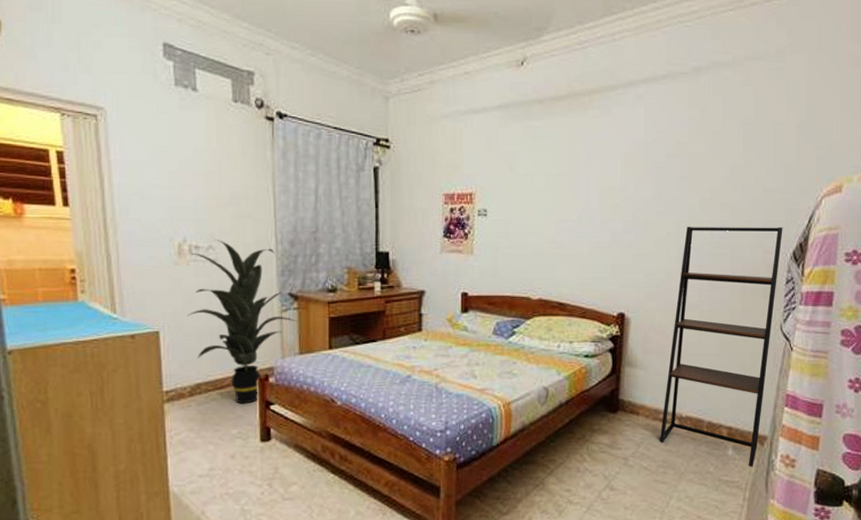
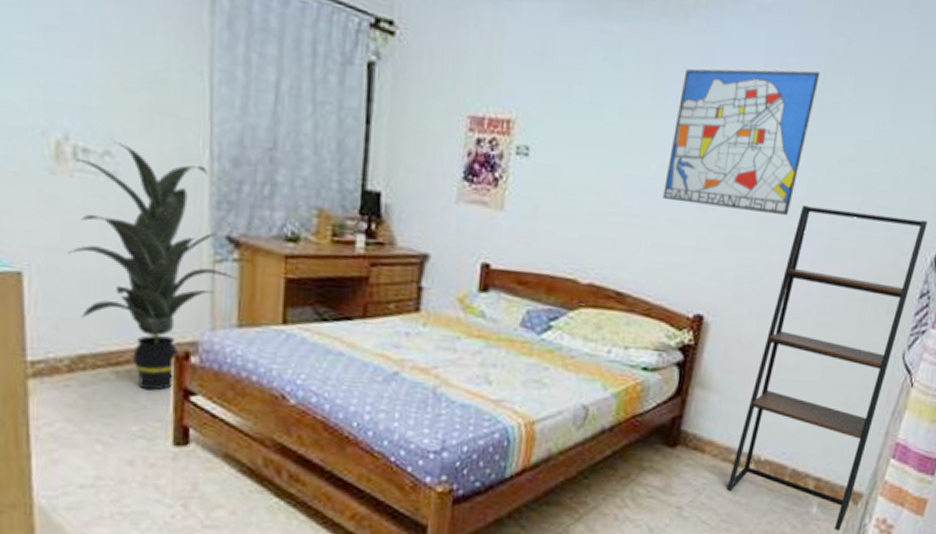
wall art: none [584,134,686,236] -> present [663,68,820,216]

